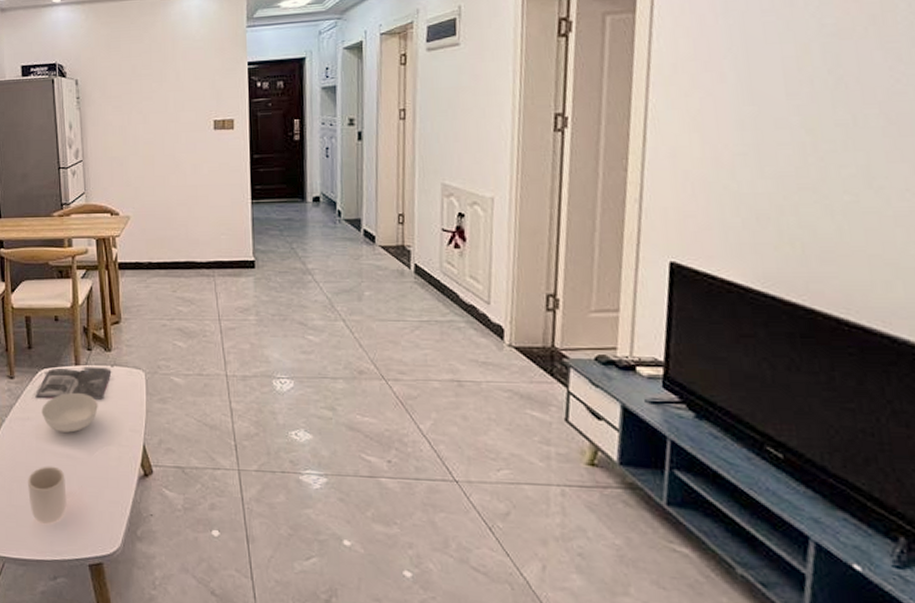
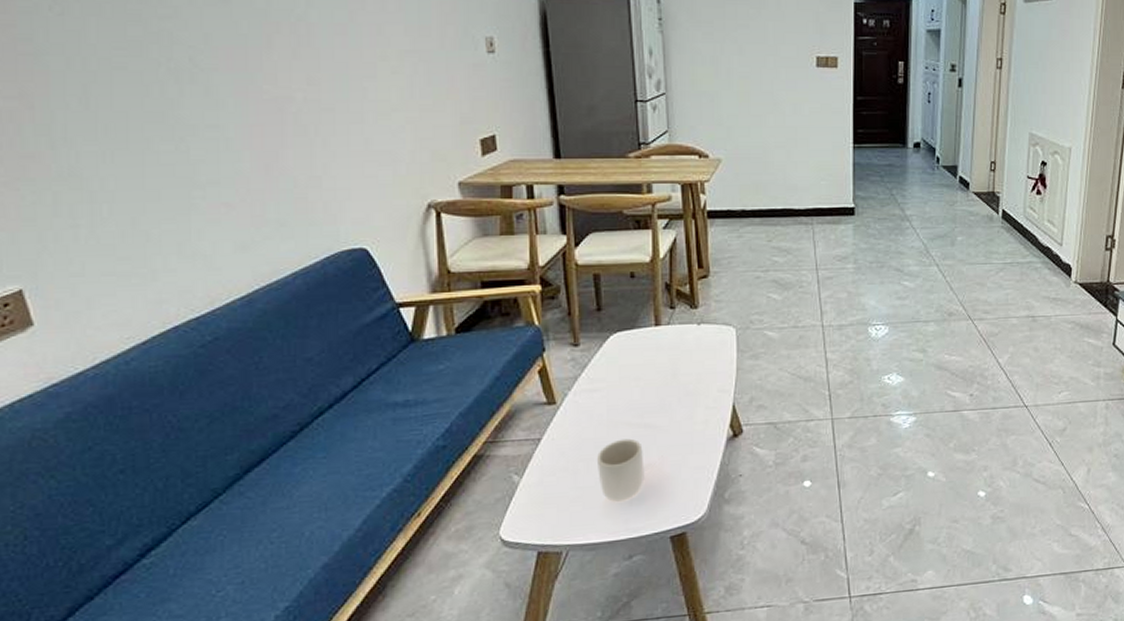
magazine: present [35,368,112,400] -> none [606,327,698,367]
bowl: present [41,392,98,433] -> none [614,355,682,401]

